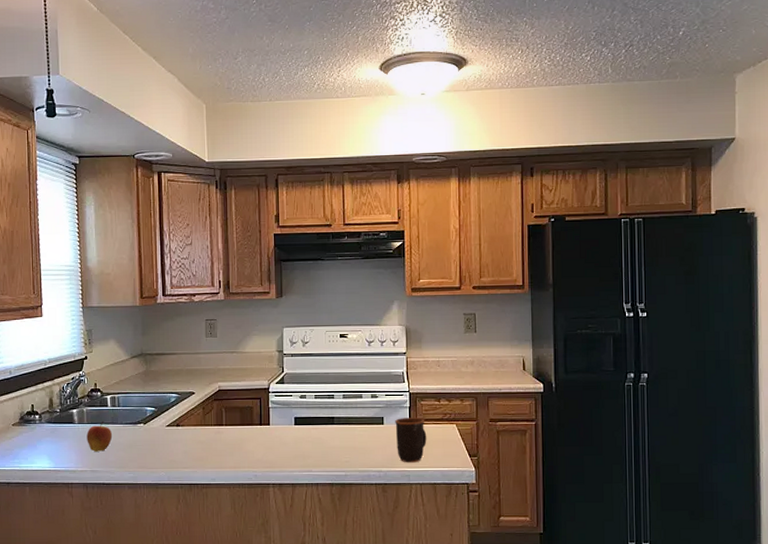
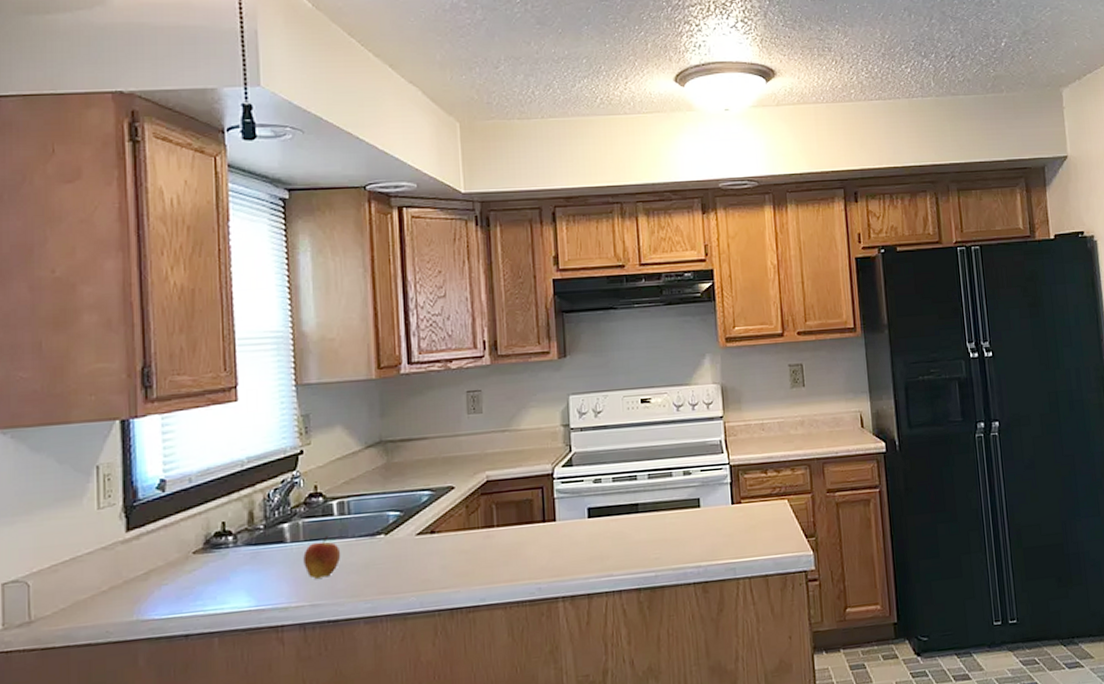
mug: present [395,418,427,463] -> none [714,495,754,553]

